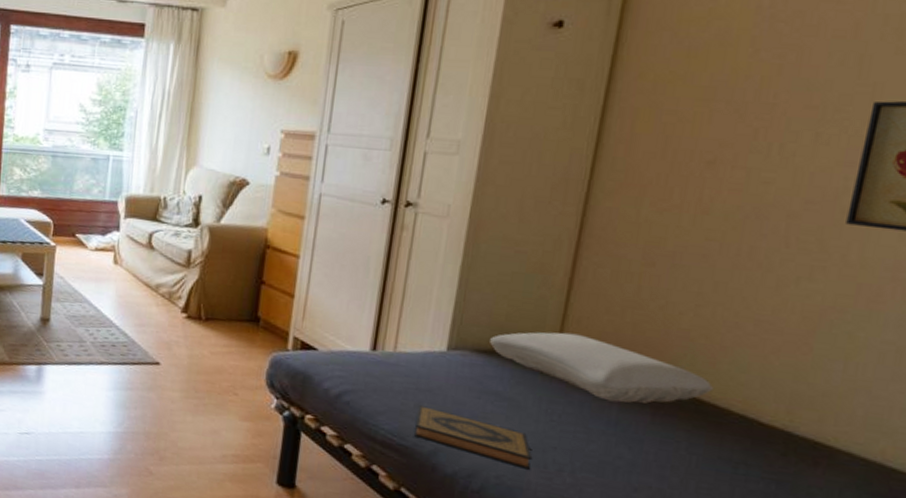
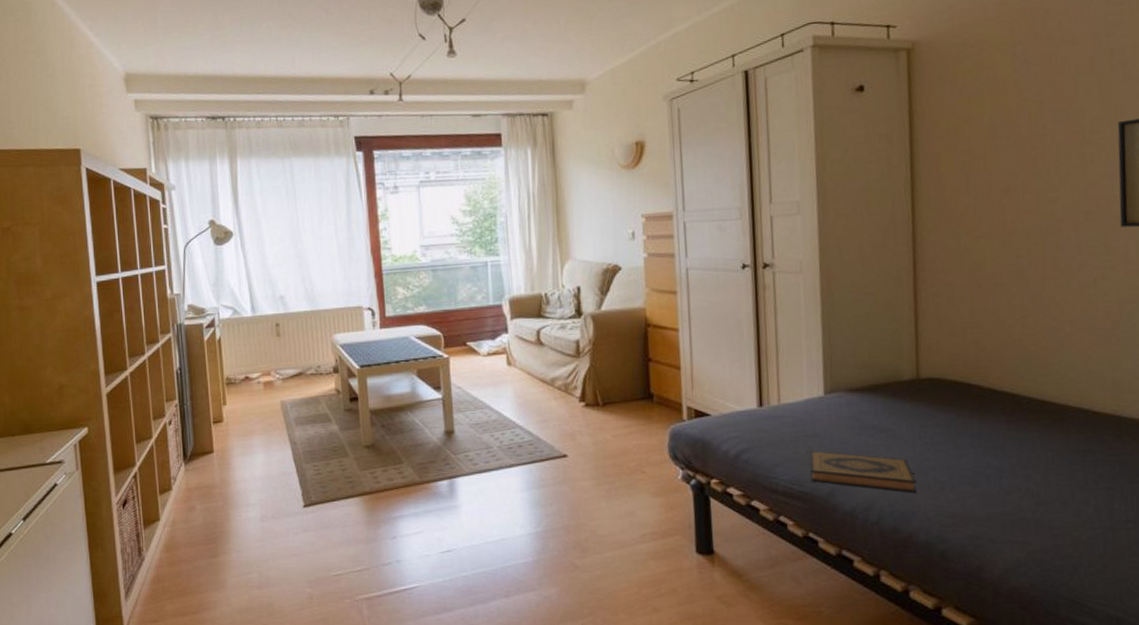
pillow: present [490,332,715,403] -> none [859,359,1052,416]

